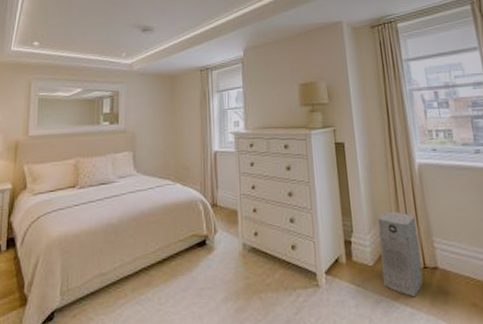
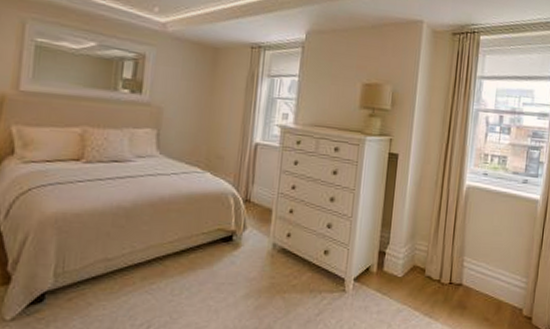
air purifier: present [377,211,423,298] -> none [408,228,452,309]

